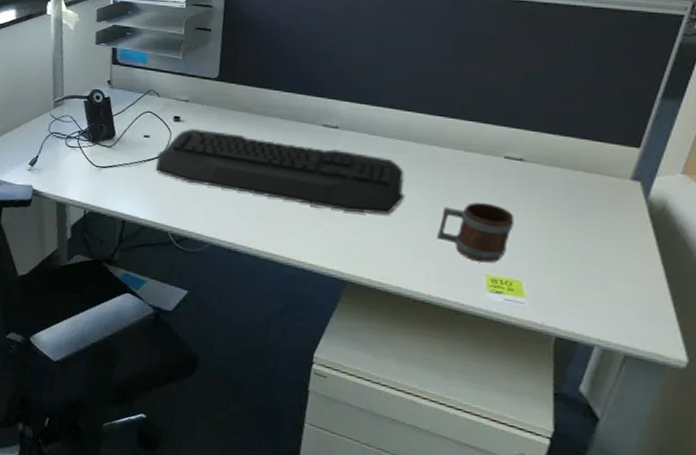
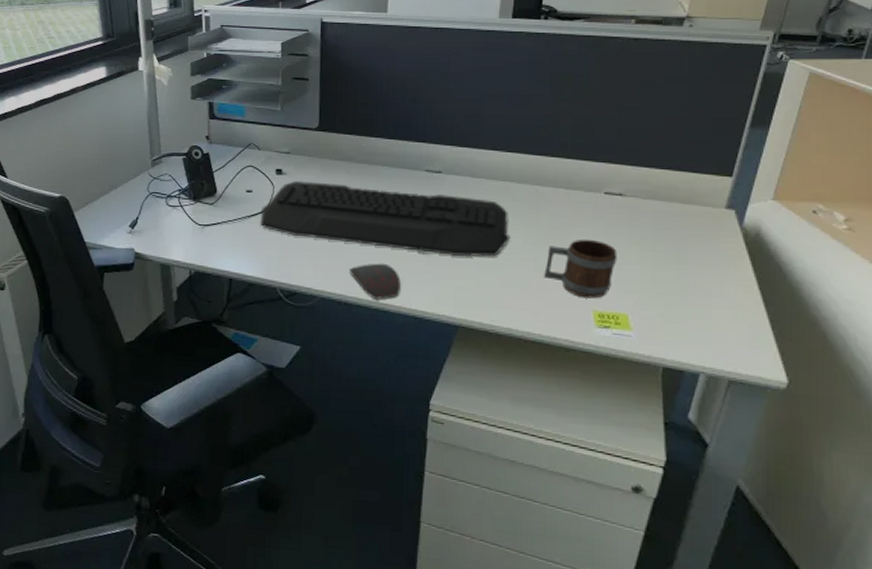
computer mouse: none [241,213,291,250] -> present [349,263,401,299]

